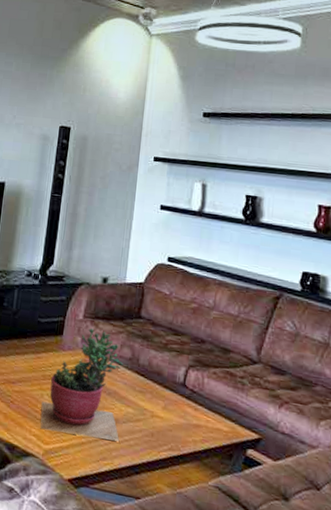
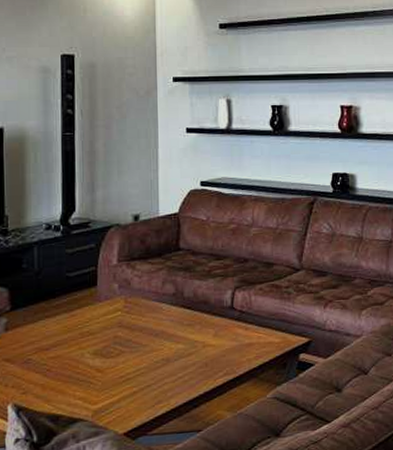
succulent plant: present [40,328,124,442] -> none [83,271,174,390]

